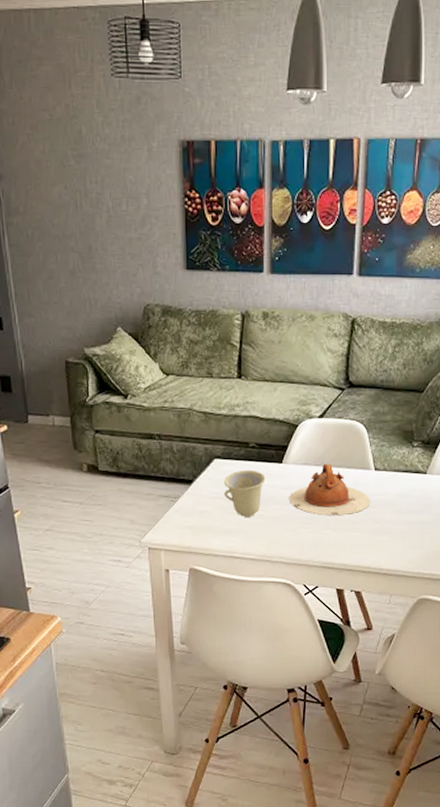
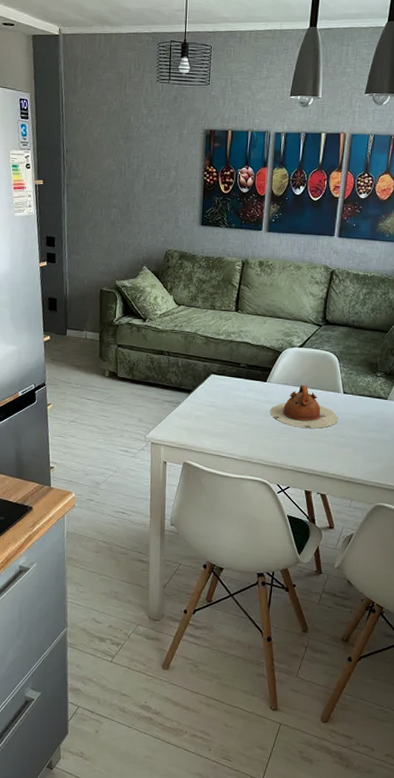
cup: present [224,470,266,517] -> none [217,385,252,424]

